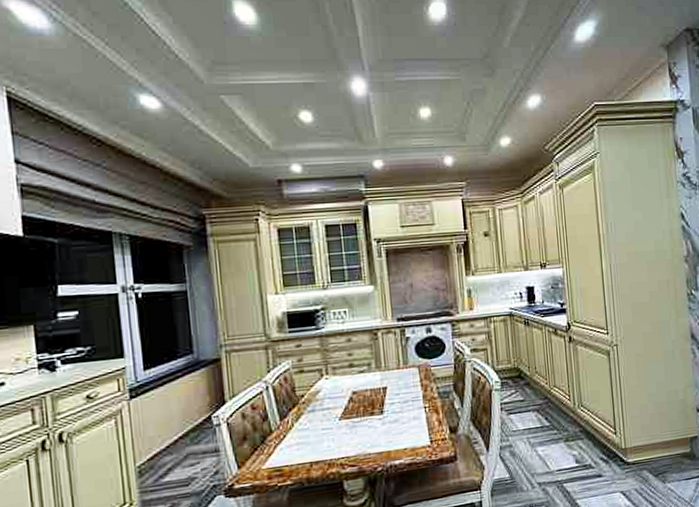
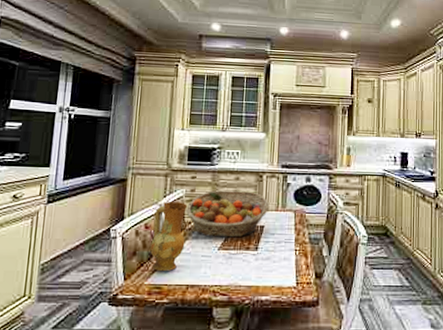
ceramic jug: none [260,375,301,453] -> present [150,202,187,271]
fruit basket: none [295,352,389,408] -> present [185,190,269,238]

